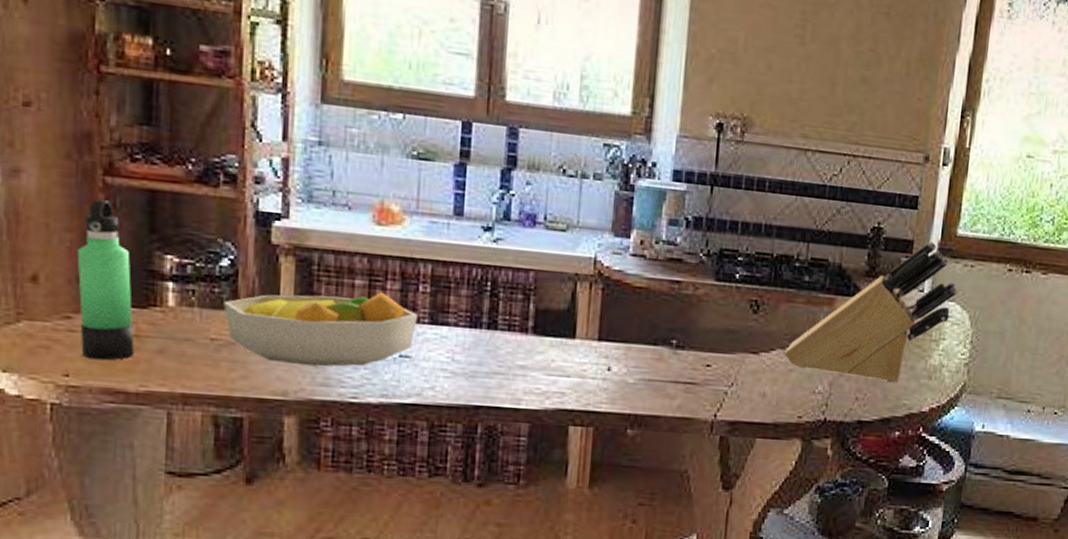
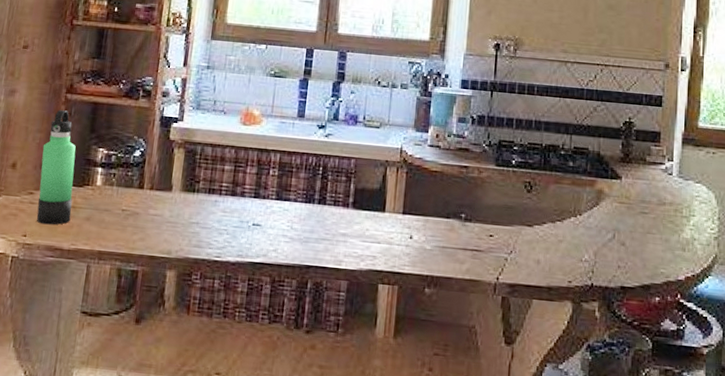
fruit bowl: present [223,292,417,367] -> none [133,175,268,232]
knife block: present [785,241,957,383] -> none [555,132,702,254]

